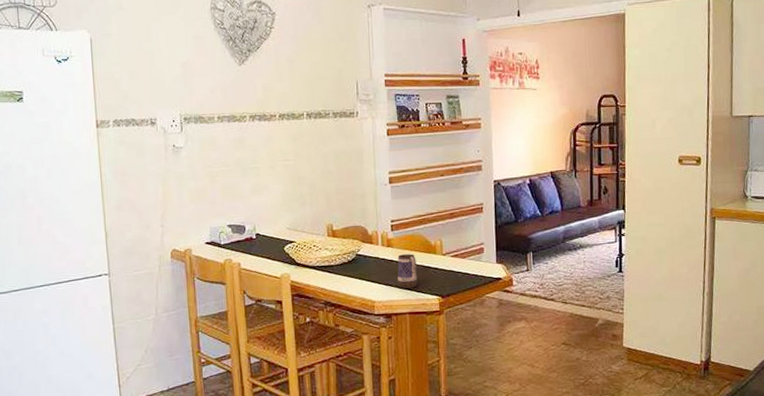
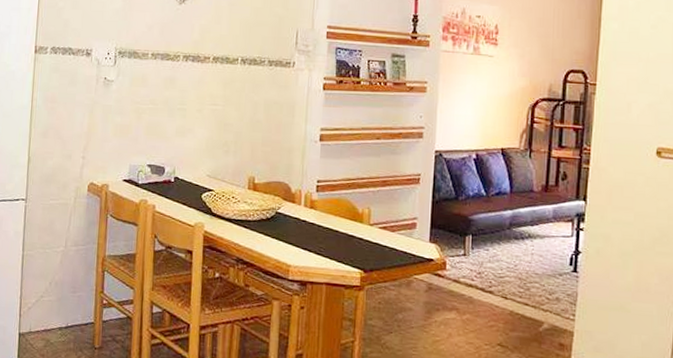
mug: present [397,254,418,289] -> none [317,218,340,257]

